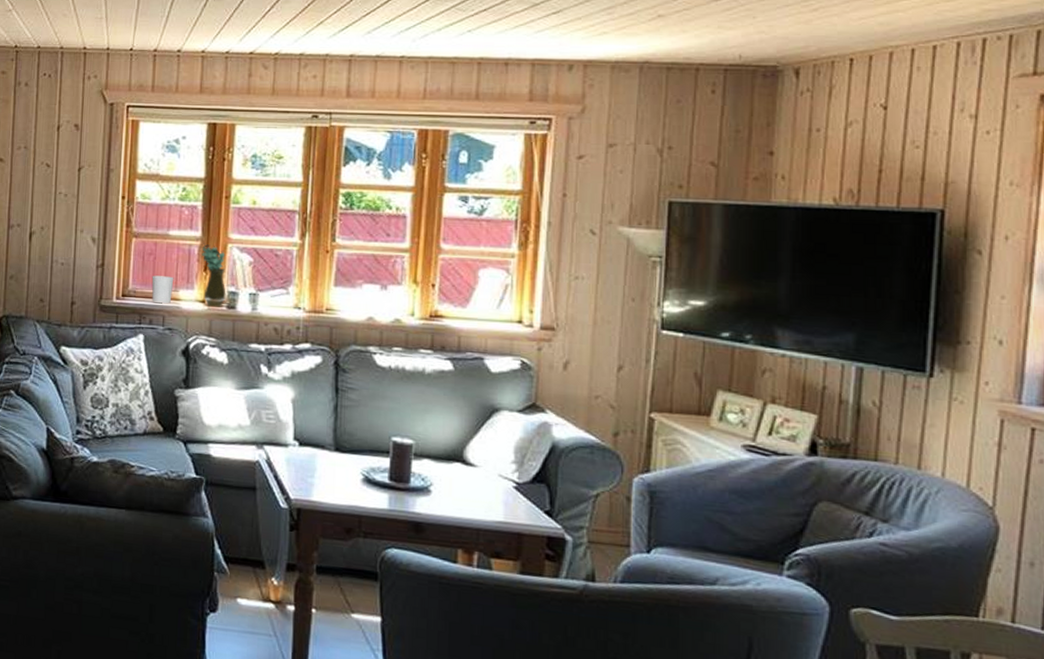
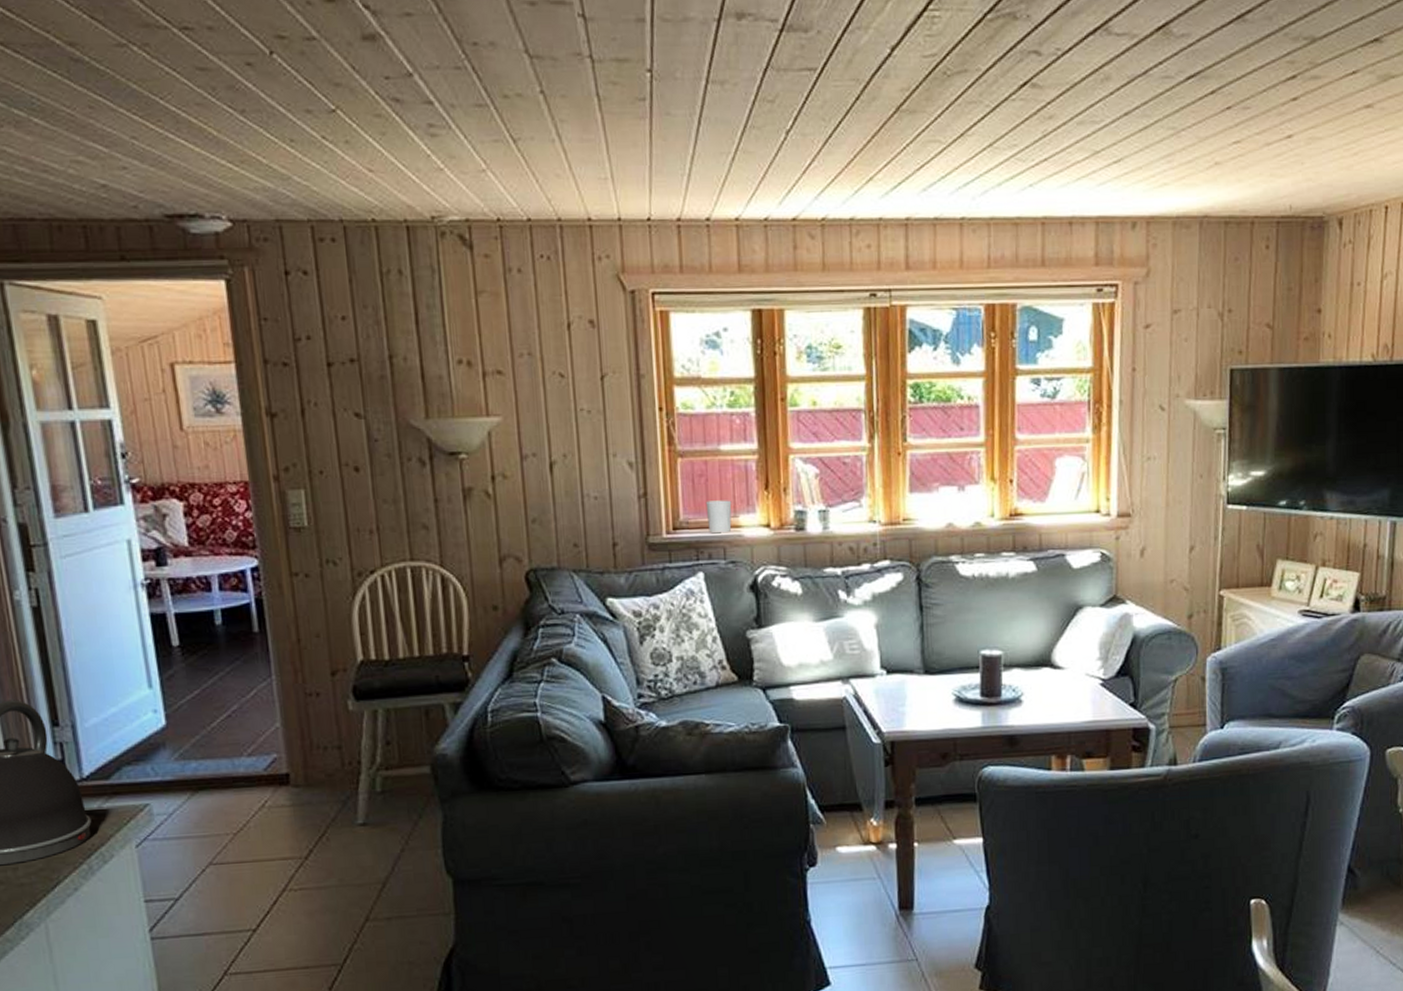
vase: present [201,243,226,307] -> none [760,457,793,531]

